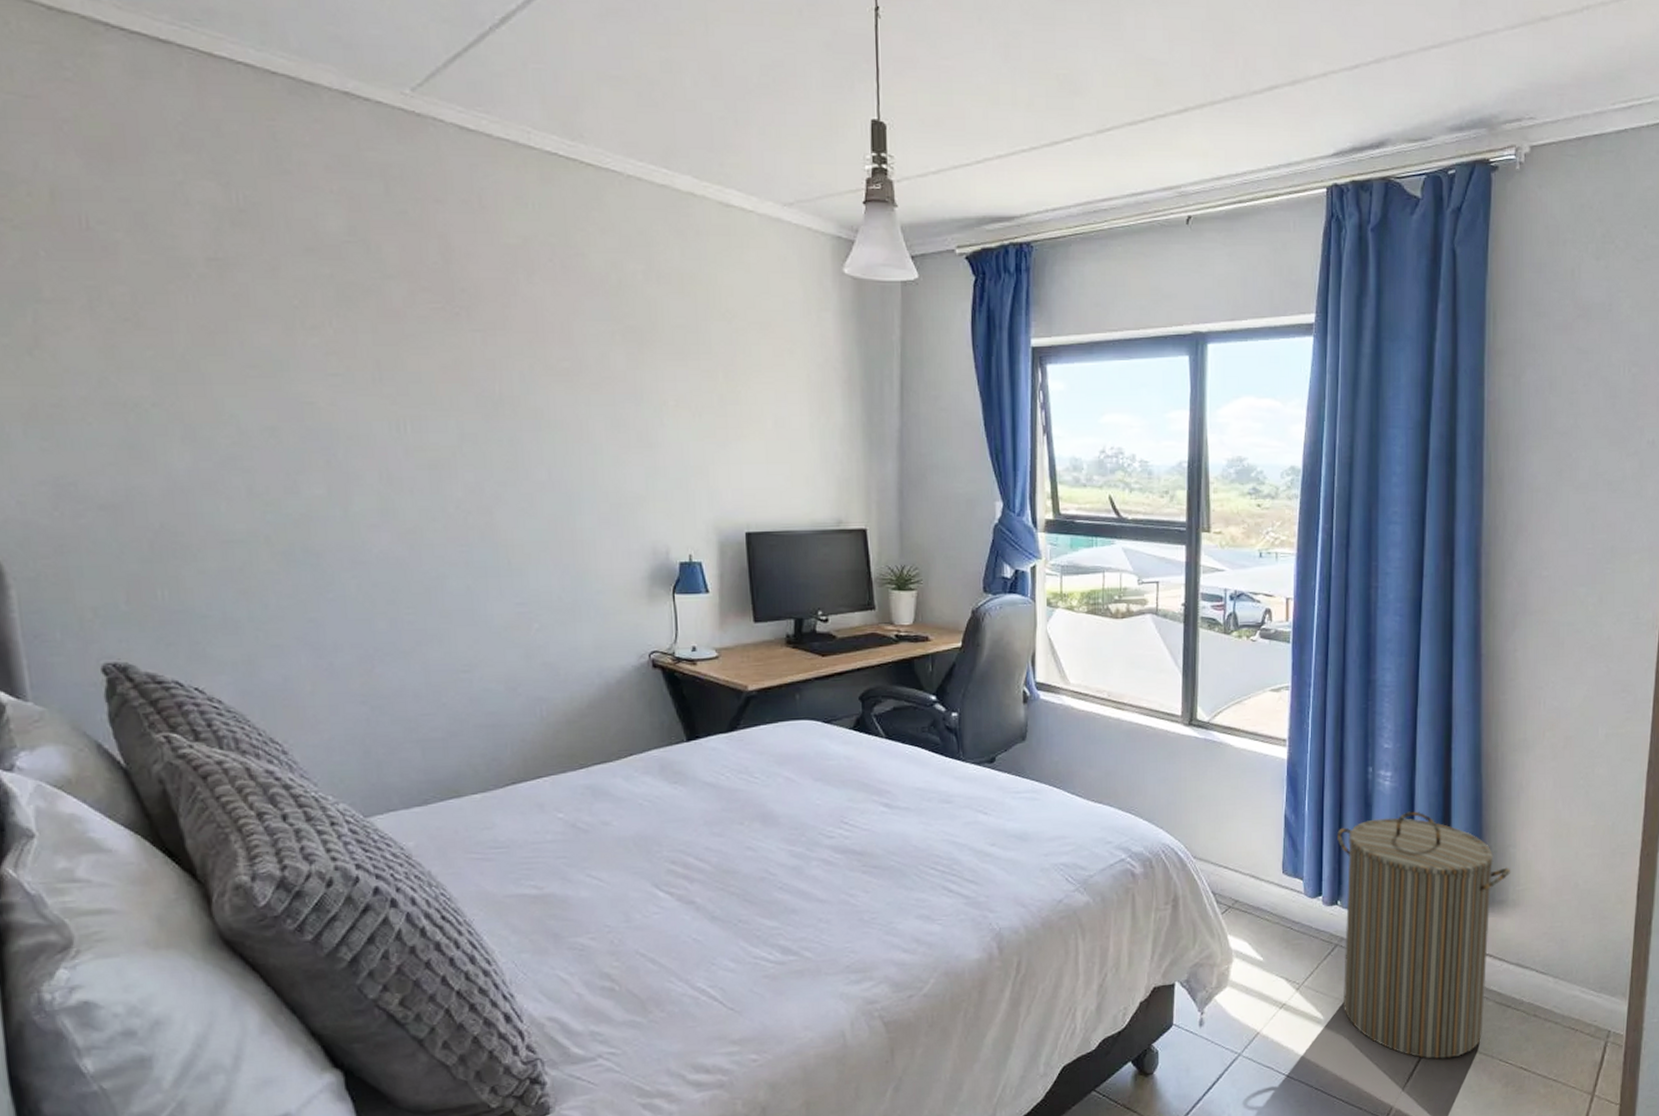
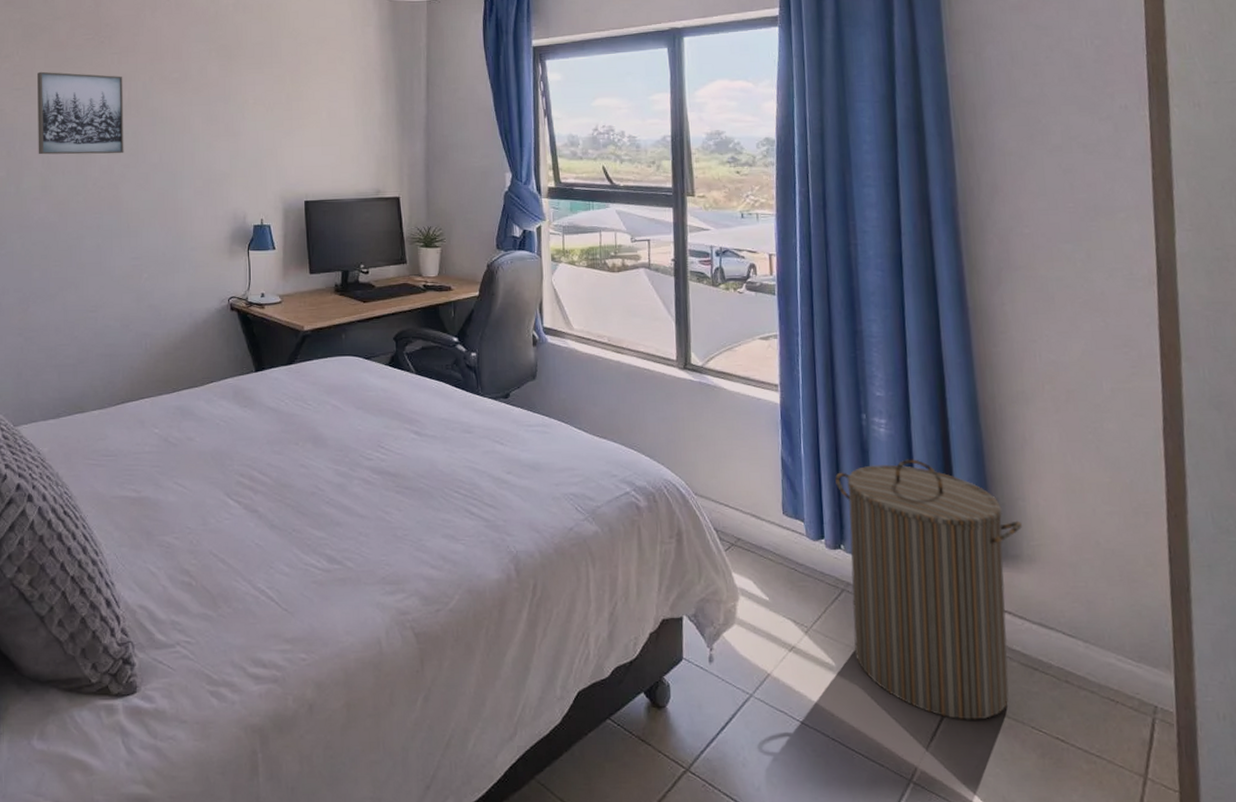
wall art: none [363,351,498,468] -> present [38,71,124,155]

